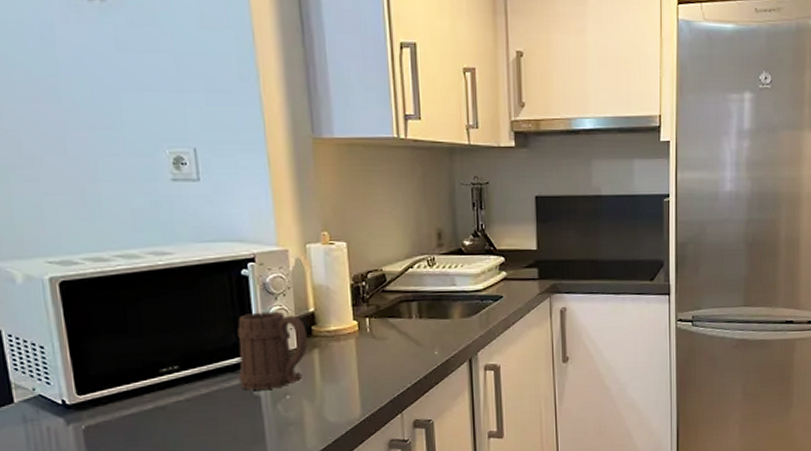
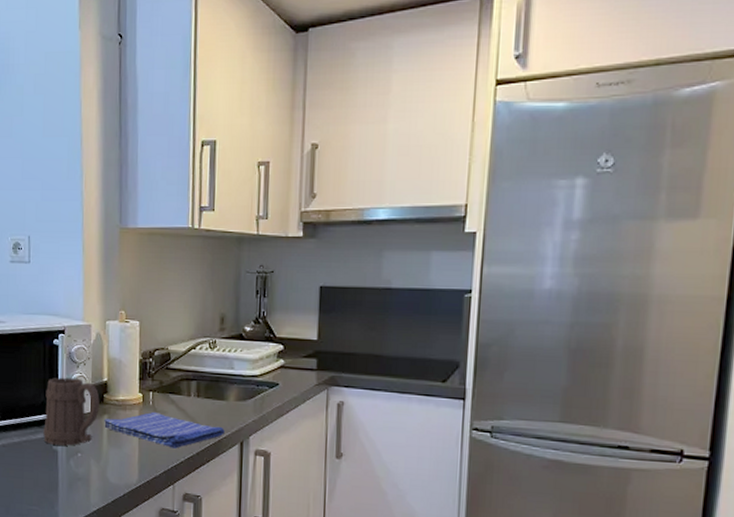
dish towel: none [315,338,452,375] -> present [104,411,225,449]

